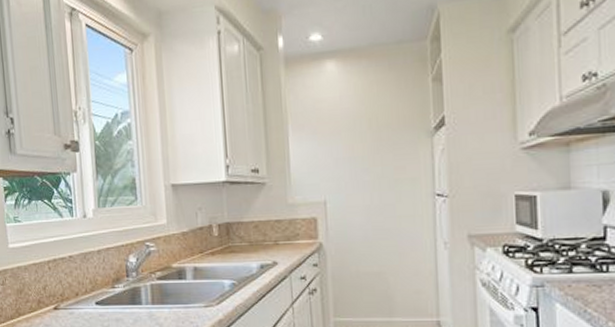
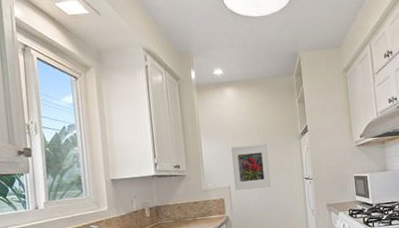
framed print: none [330,142,385,208] -> present [231,144,271,191]

